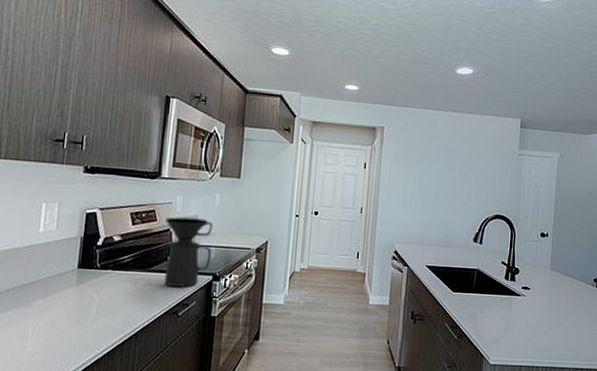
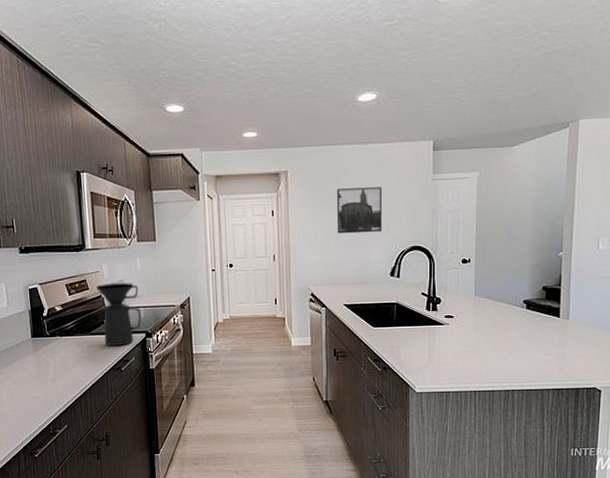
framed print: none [426,151,472,198] -> present [336,187,382,234]

